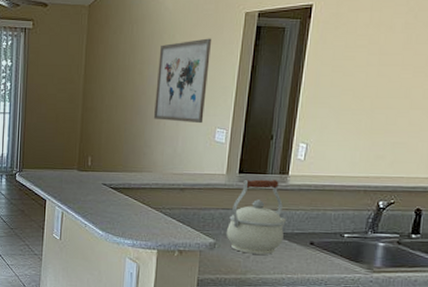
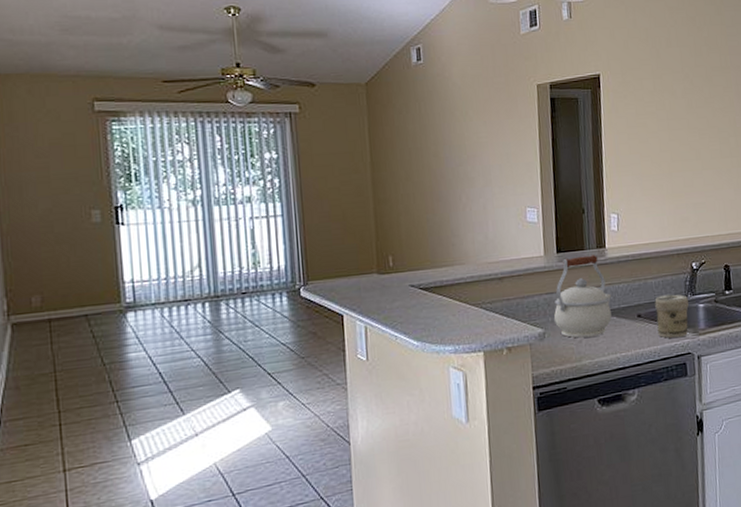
wall art: present [153,38,211,124] -> none [453,113,512,205]
jar: none [328,228,368,272] -> present [655,294,689,339]

